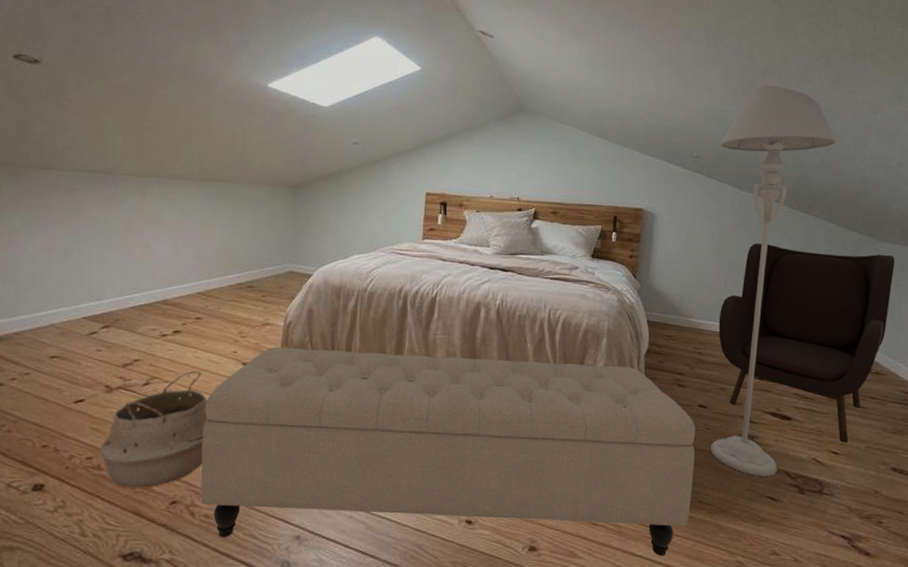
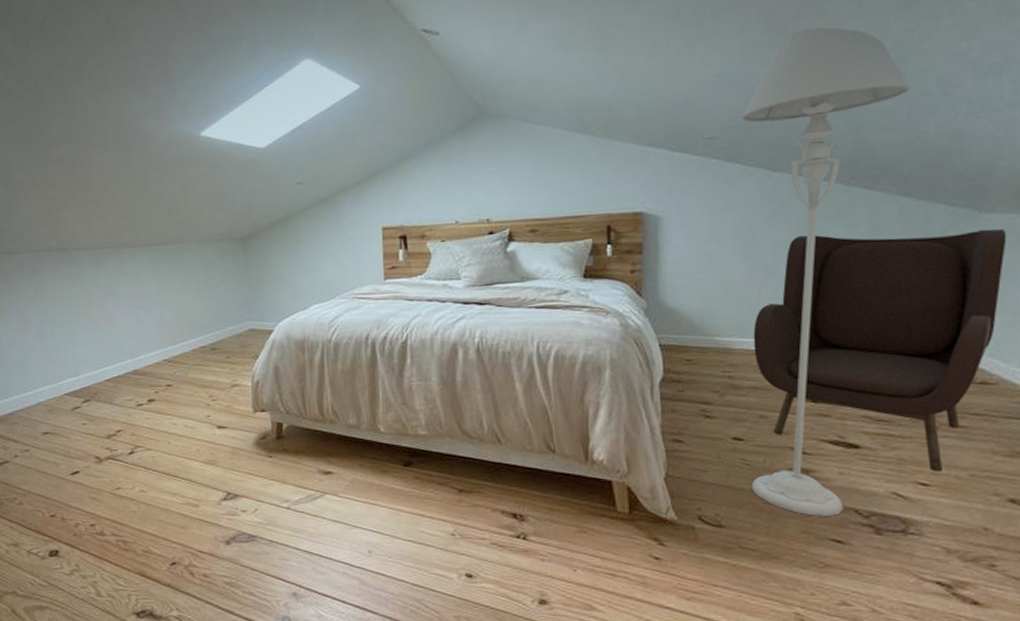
woven basket: present [99,370,209,488] -> none [99,437,194,551]
bench: present [200,346,696,556] -> none [189,399,733,608]

